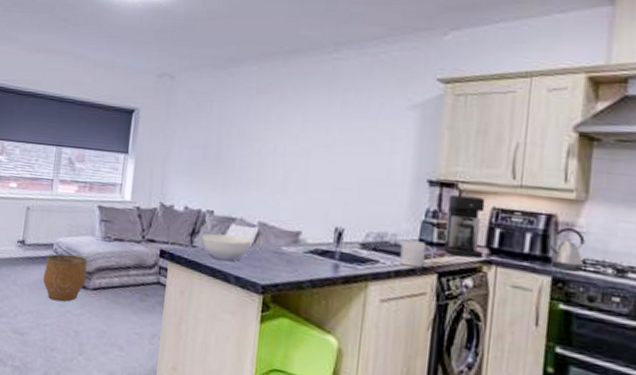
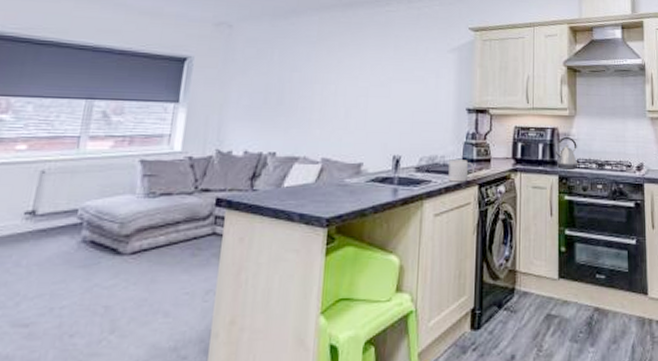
basket: present [42,253,87,302] -> none [60,219,124,276]
bowl: present [201,233,252,261] -> none [262,174,316,200]
coffee maker: present [443,195,485,259] -> none [481,119,510,169]

